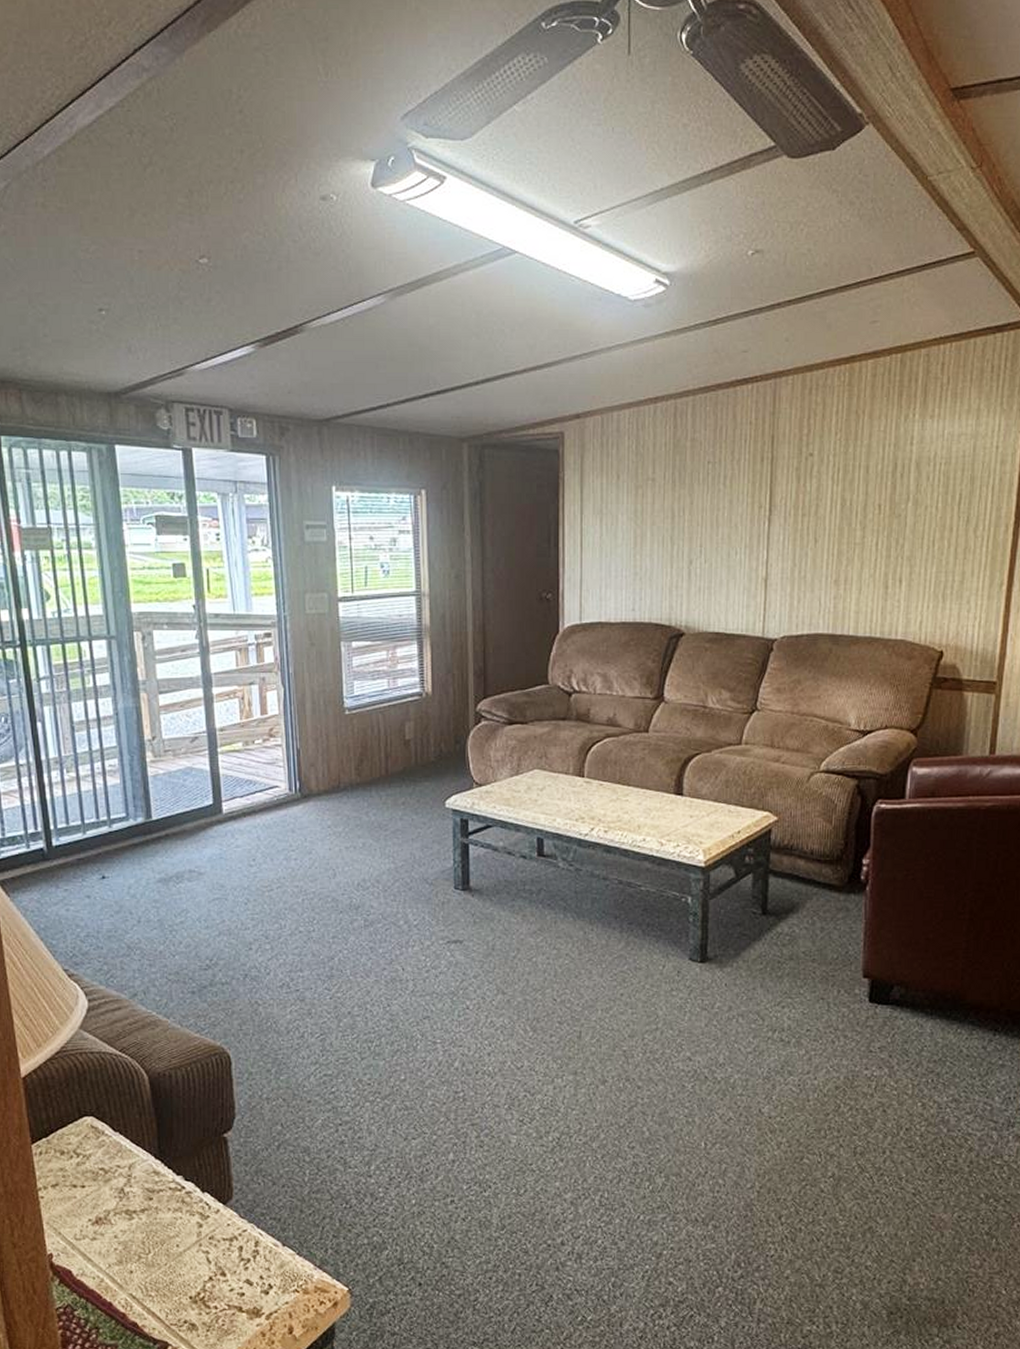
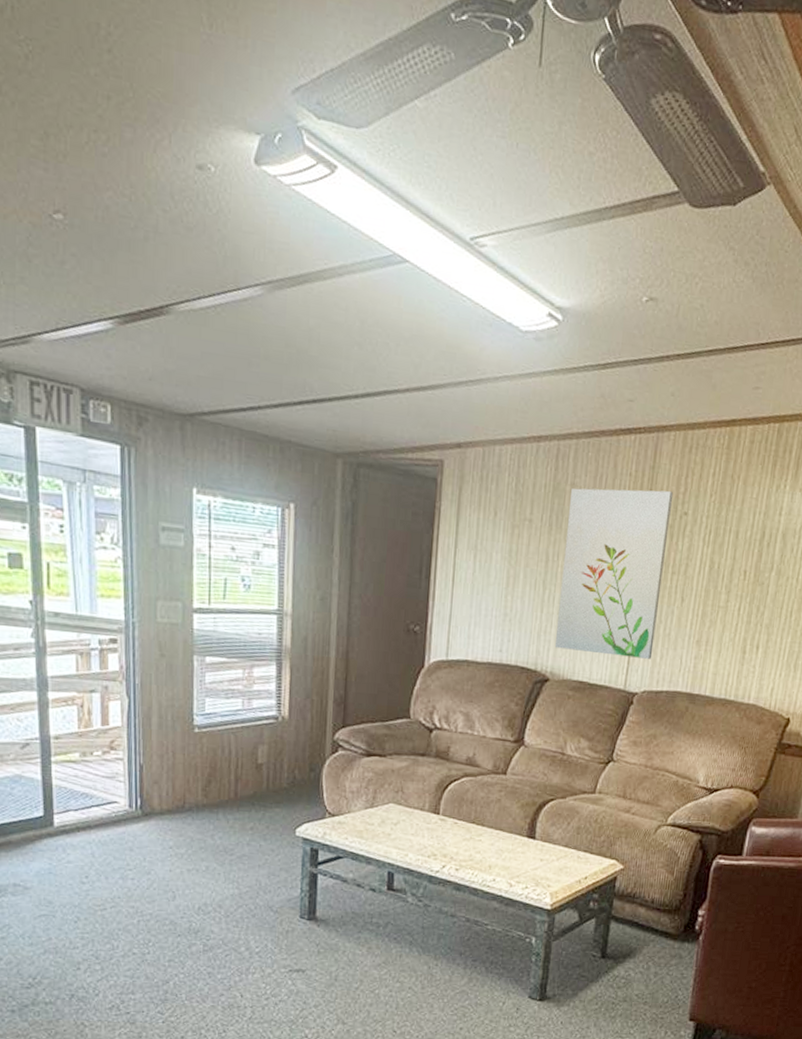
wall art: none [688,435,797,604] -> present [555,488,674,659]

